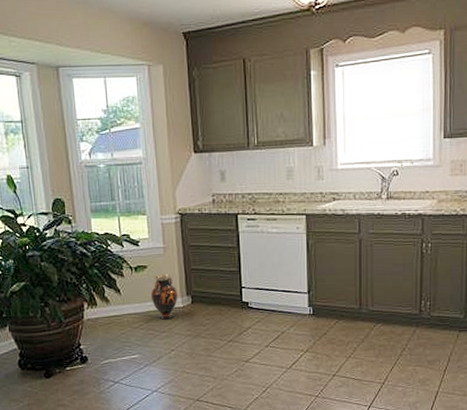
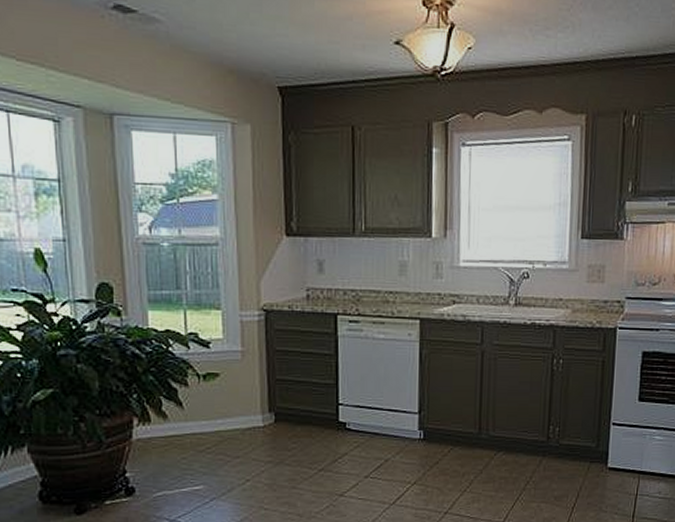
vase: present [150,274,178,320] -> none [222,385,258,442]

